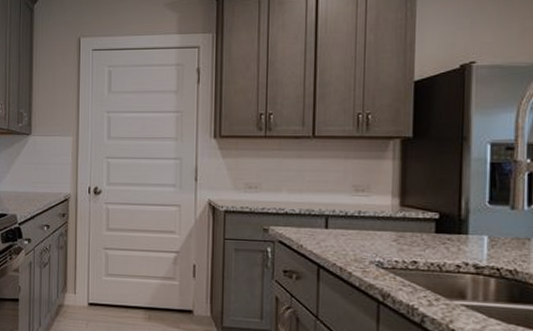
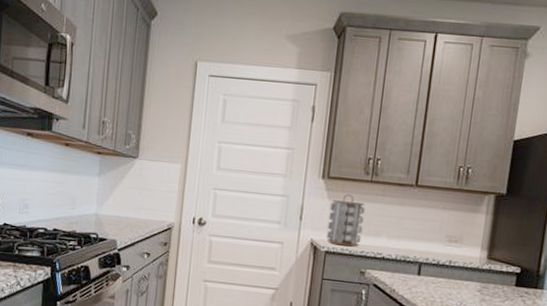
spice rack: none [223,151,261,204] -> present [325,194,365,247]

